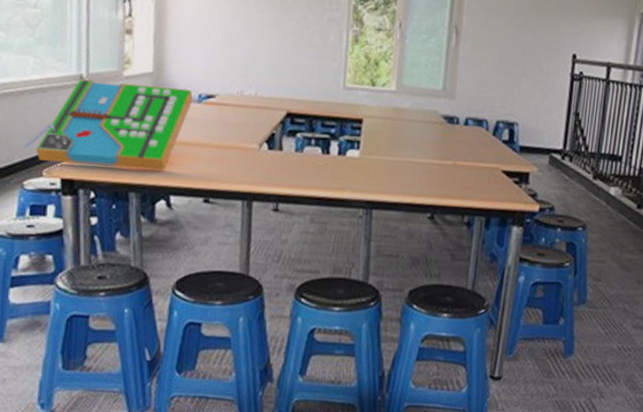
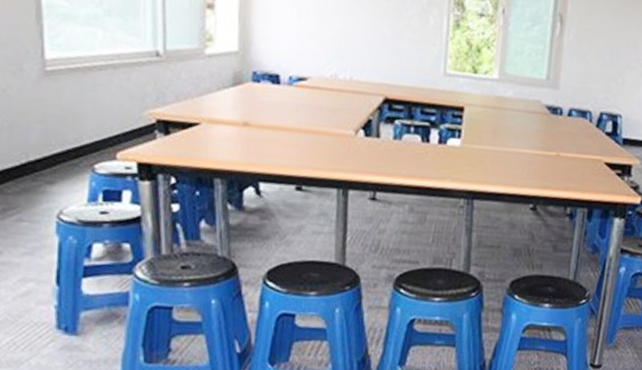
diorama: present [22,80,193,171] -> none [92,56,283,156]

